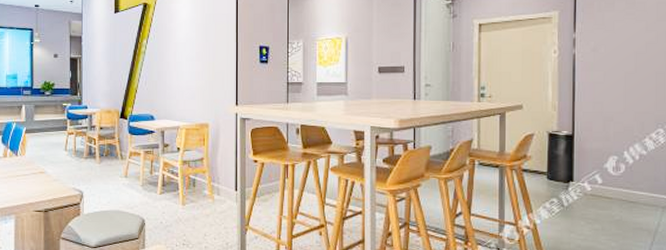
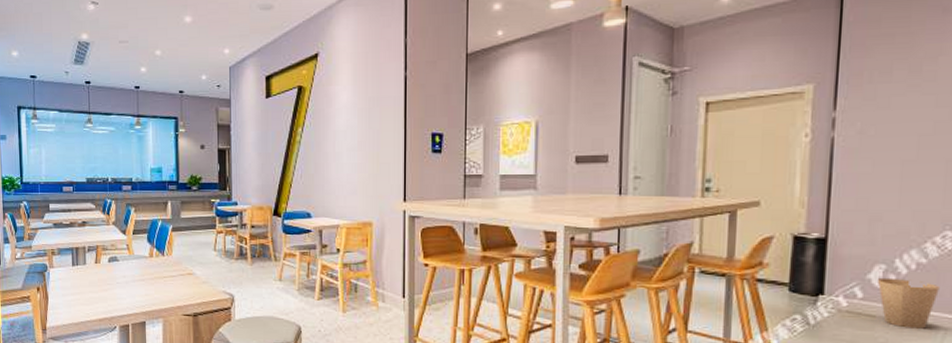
trash can: none [613,166,657,208] -> present [878,277,940,329]

